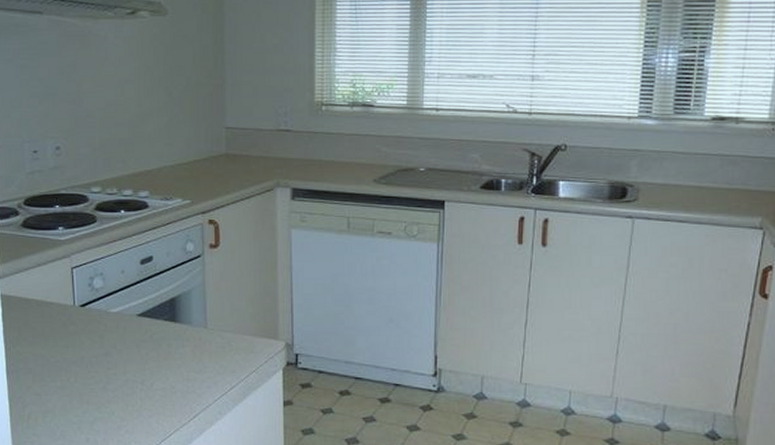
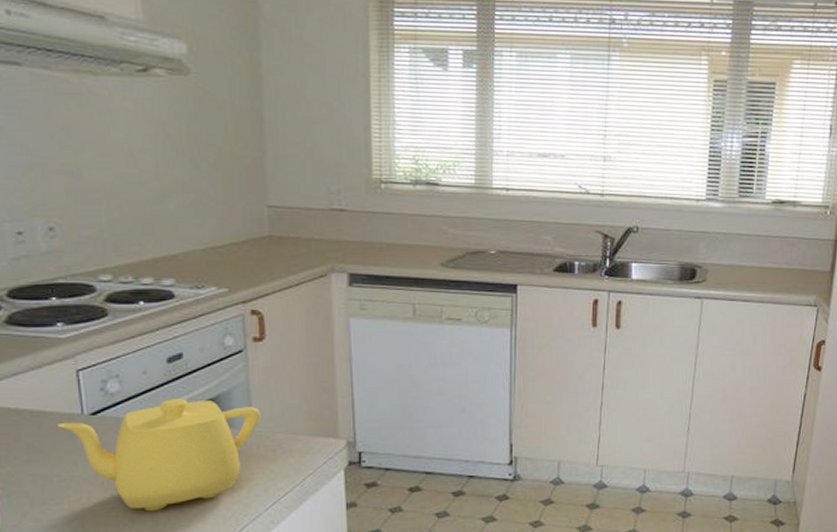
teapot: none [55,296,214,394] -> present [57,398,261,512]

